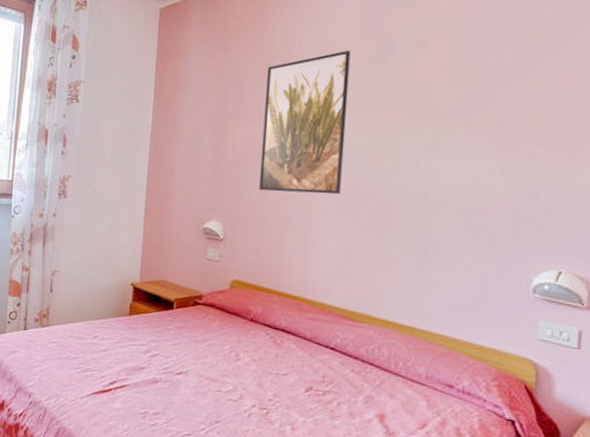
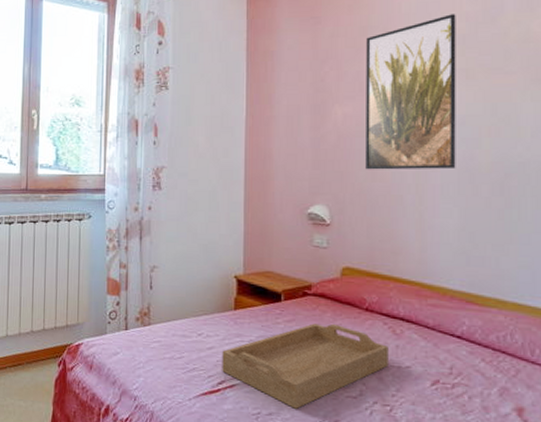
serving tray: none [114,331,269,410] -> present [222,323,388,409]

